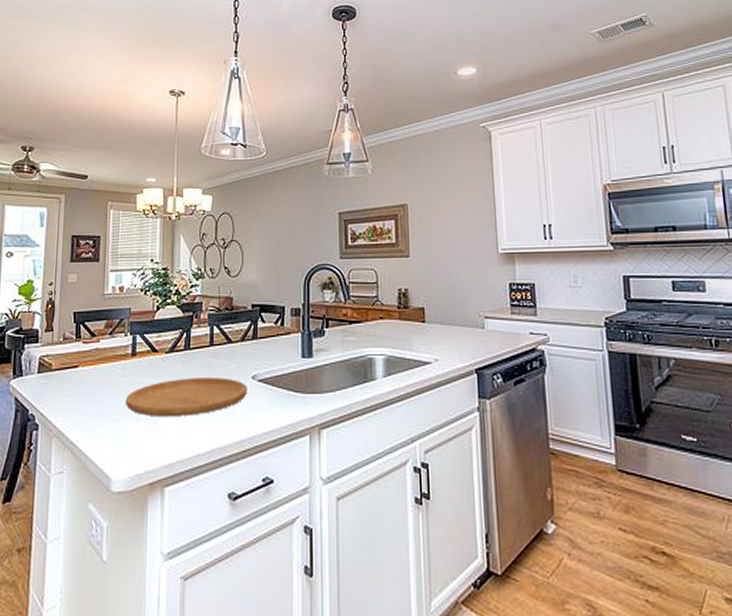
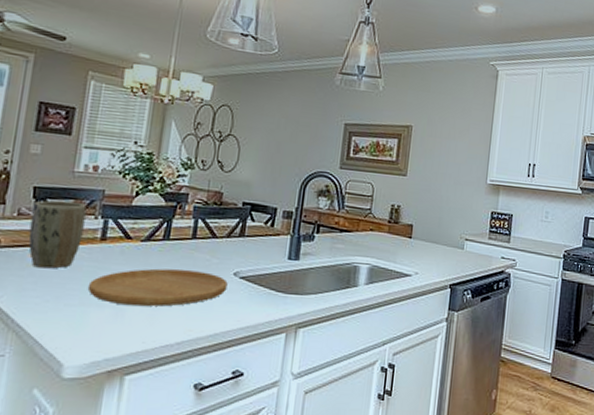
plant pot: none [73,323,117,387] -> present [28,200,87,269]

